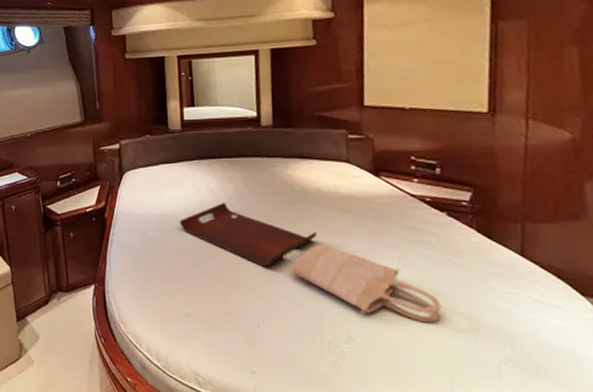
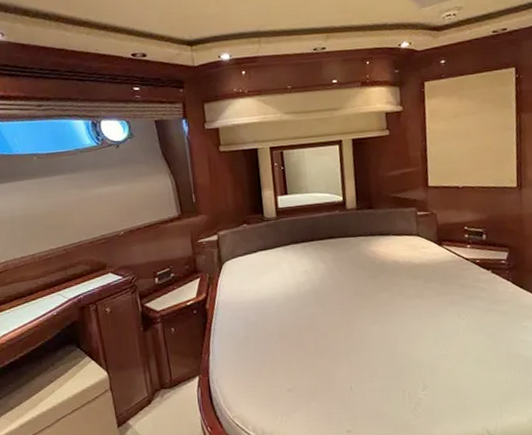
serving tray: present [179,202,317,267] -> none [278,281,396,335]
shopping bag: present [290,244,442,323] -> none [376,309,491,364]

